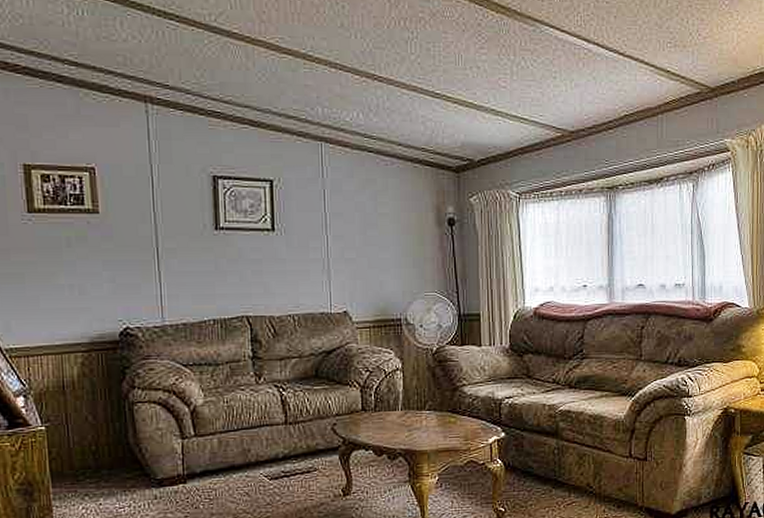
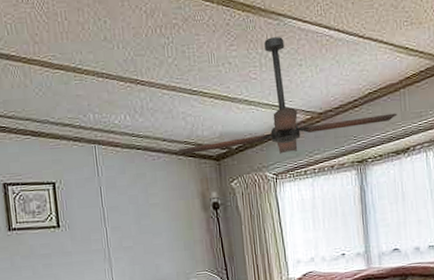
ceiling fan: none [413,44,653,172] -> present [177,37,397,154]

